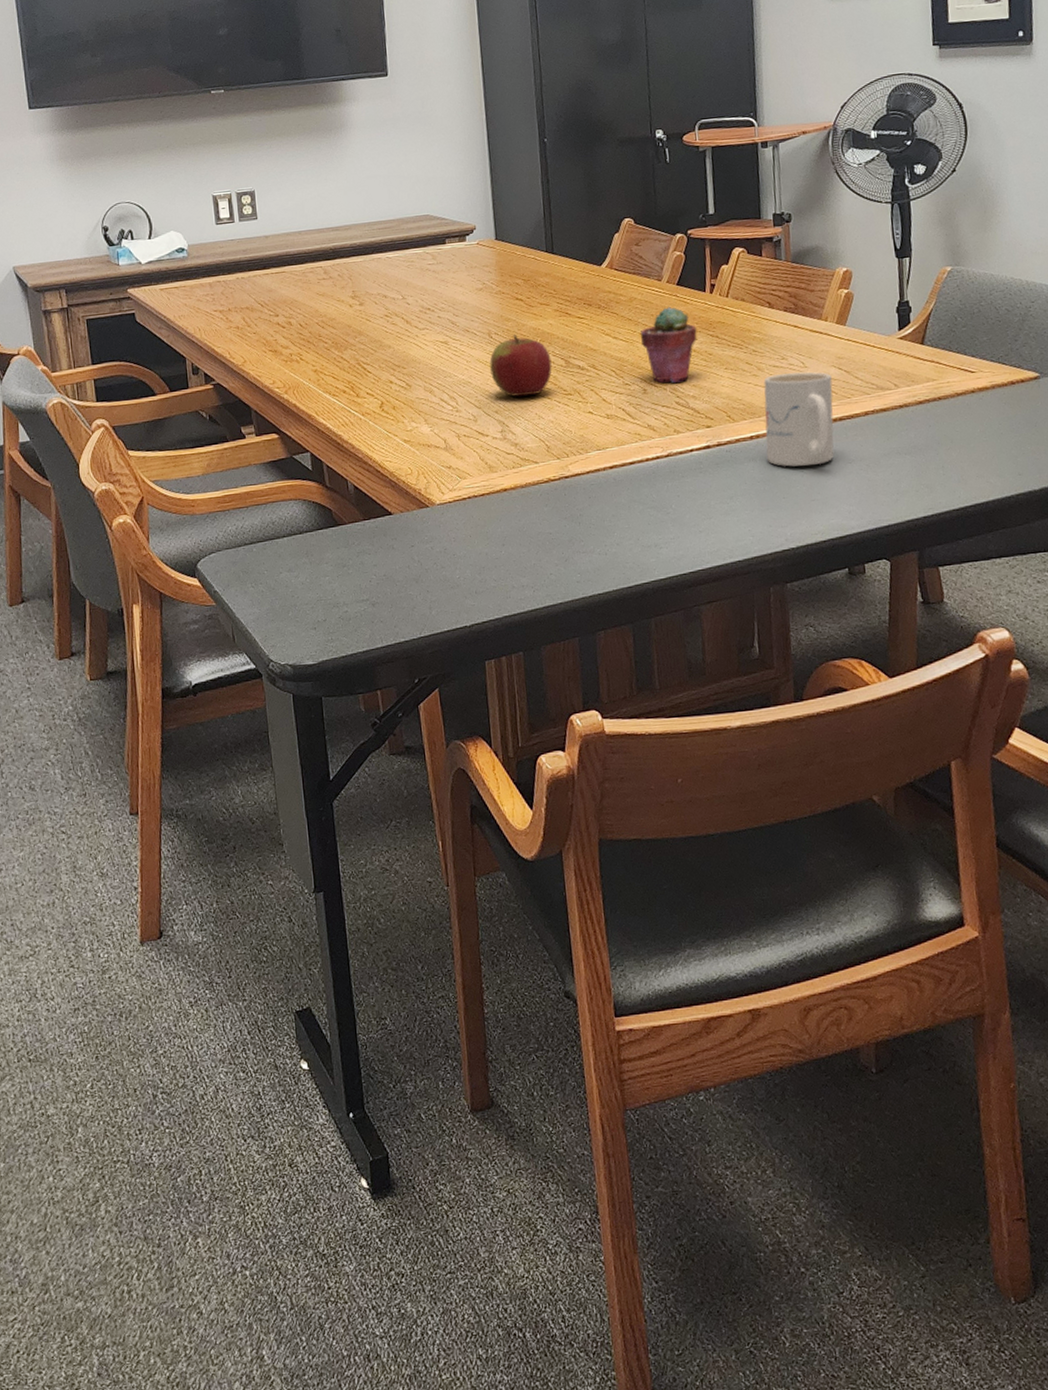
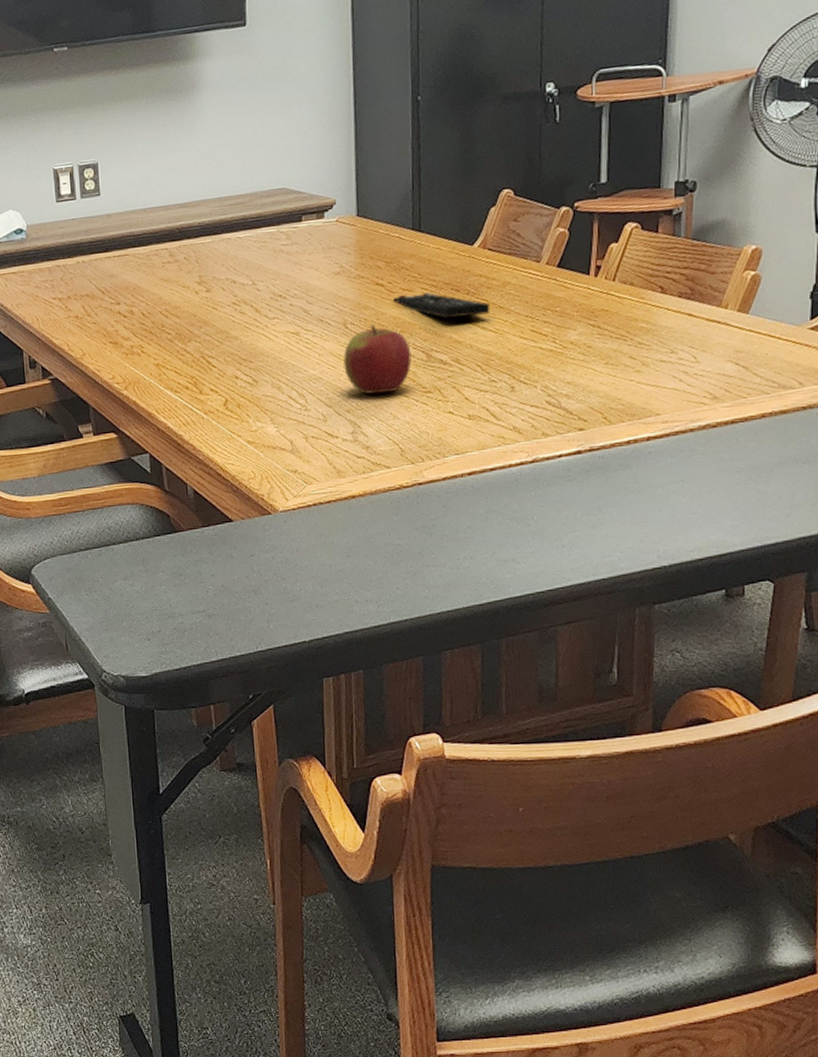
remote control: none [532,306,621,329] -> present [393,292,491,319]
potted succulent: present [640,306,697,383] -> none [511,291,576,380]
mug: present [763,371,834,467] -> none [643,367,727,476]

